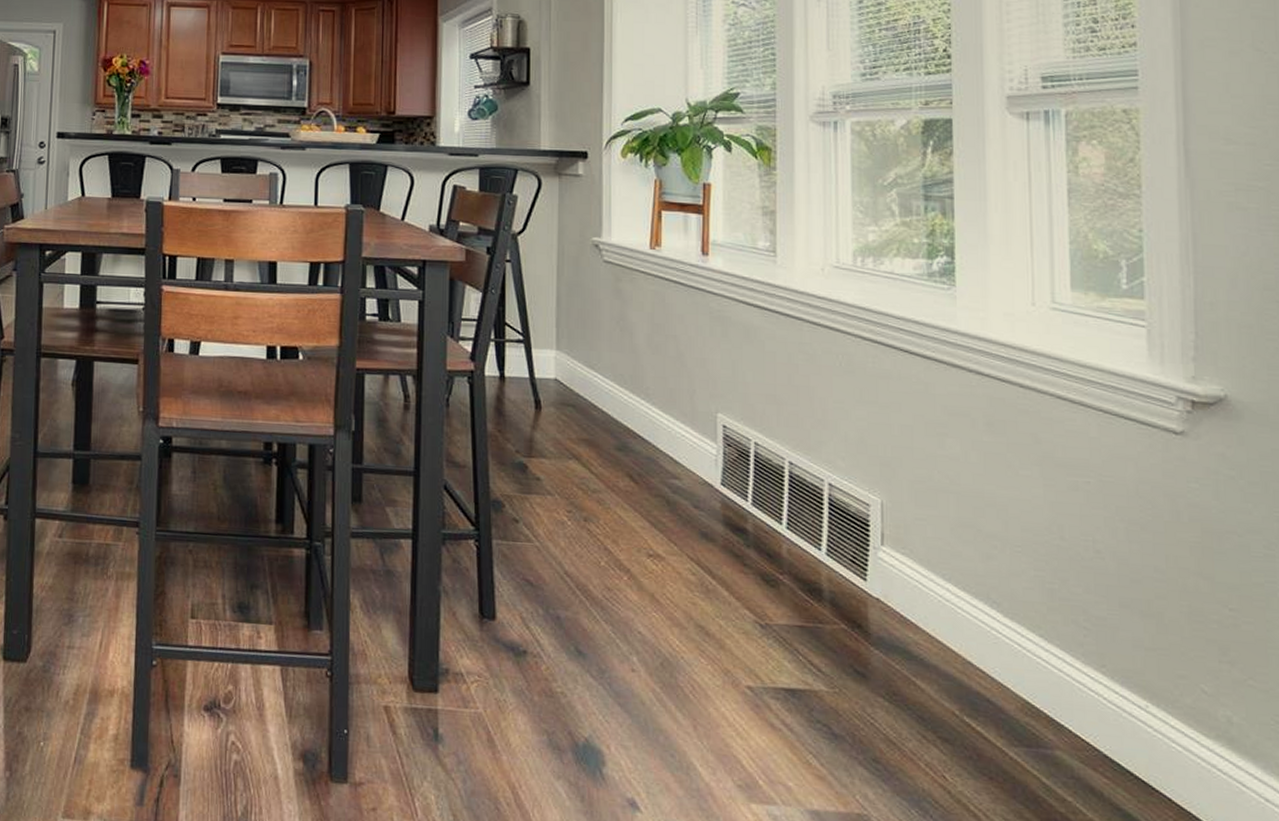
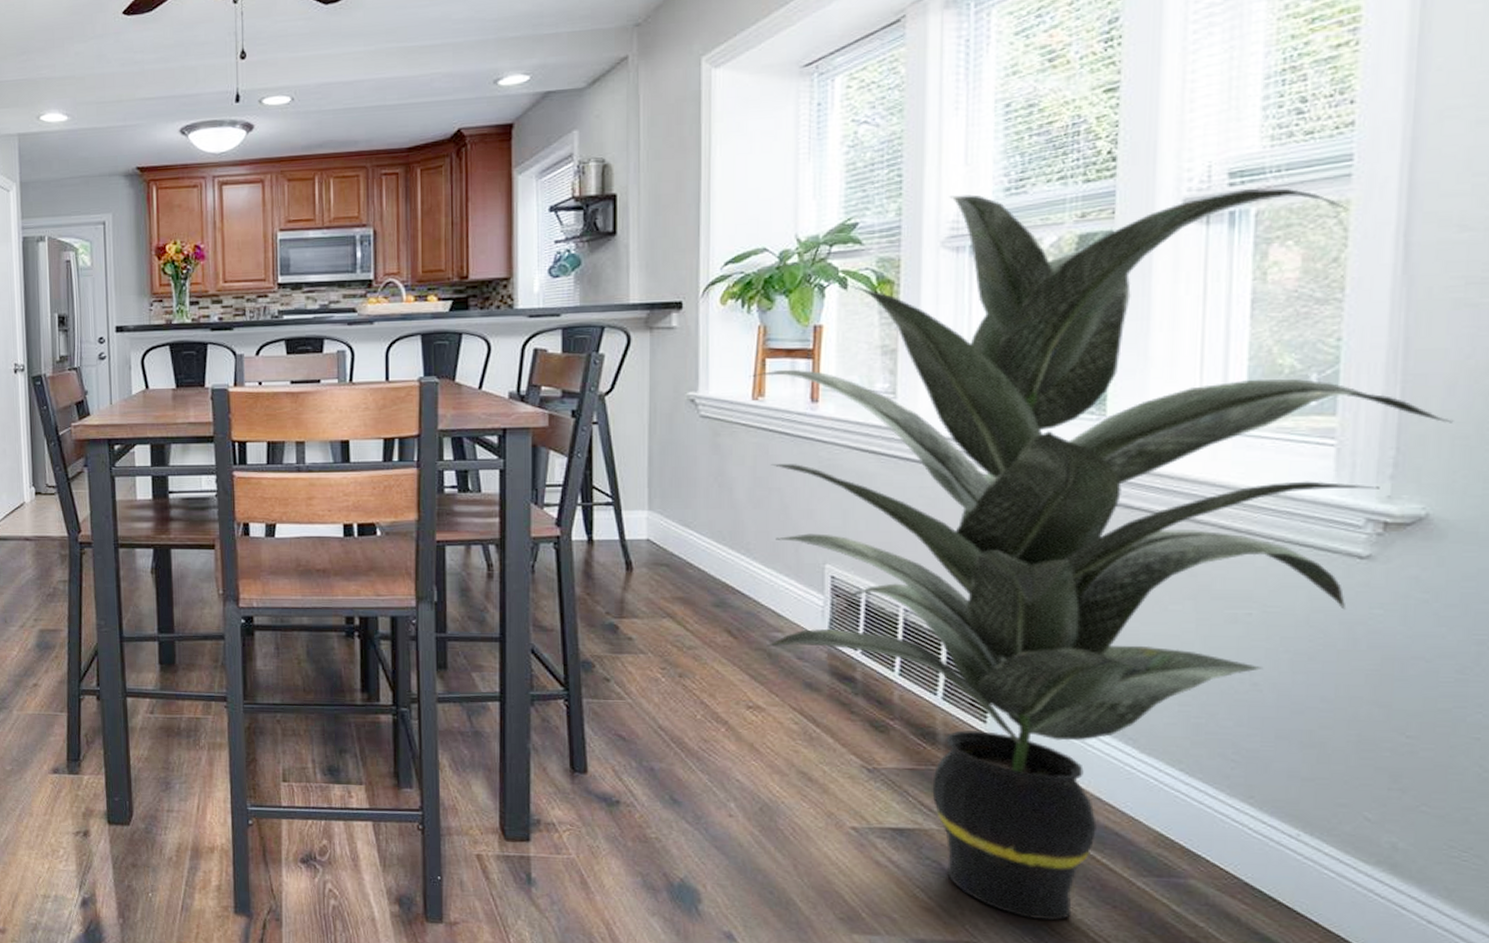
indoor plant: none [646,76,1239,792] -> present [748,188,1454,921]

